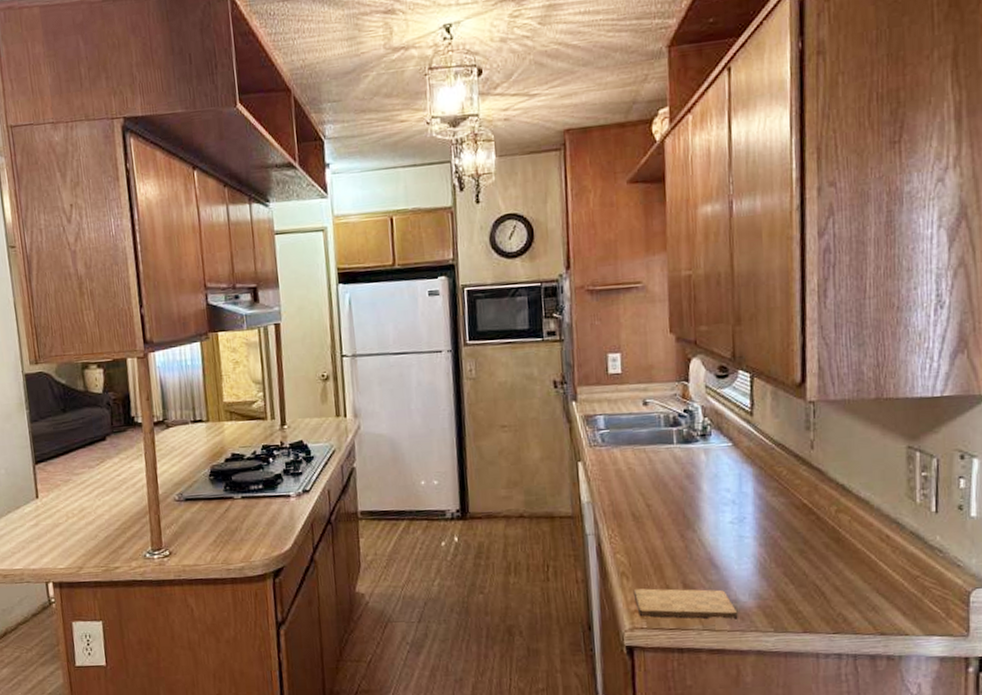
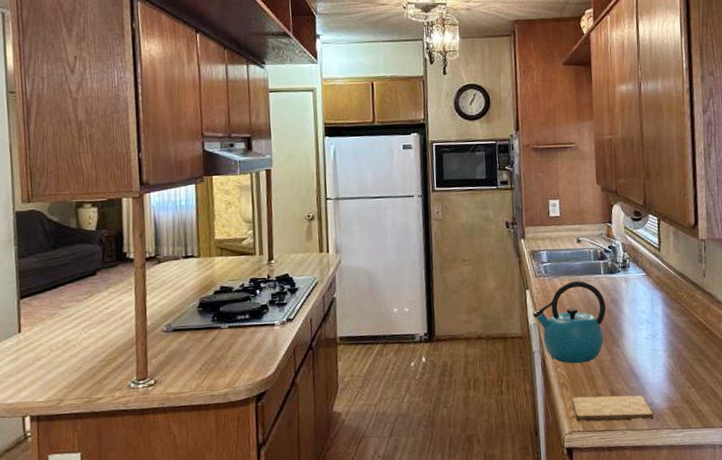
kettle: none [586,451,679,550] -> present [532,280,606,364]

